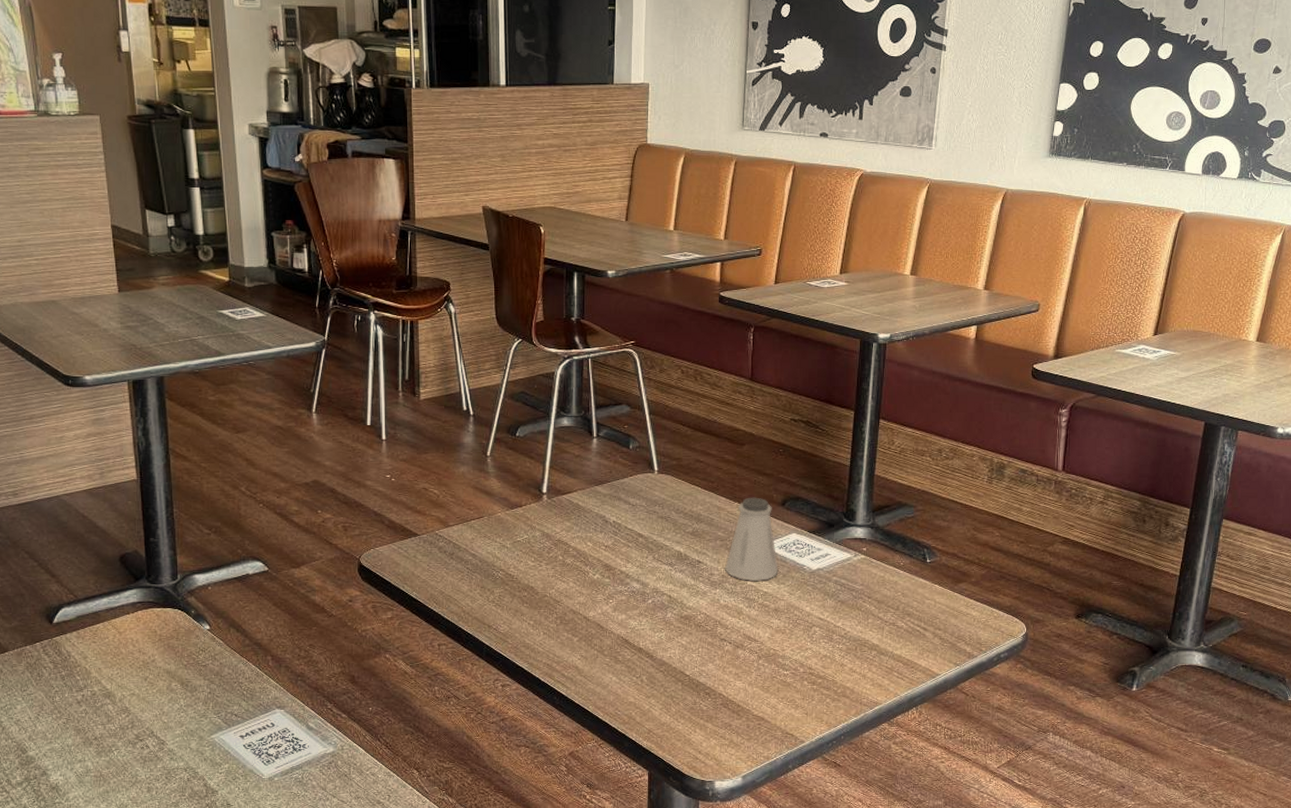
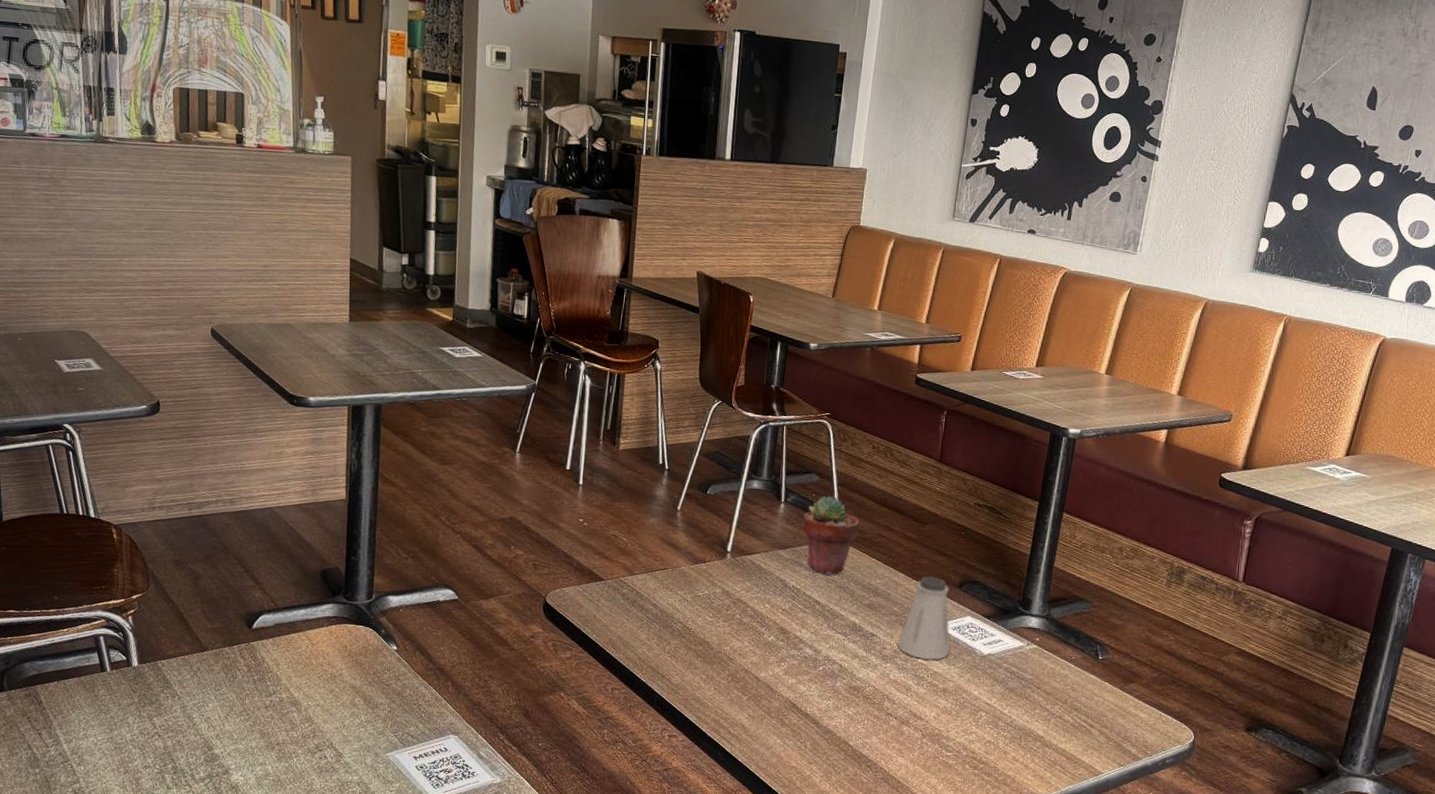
potted succulent: none [618,426,676,507] -> present [803,495,860,576]

